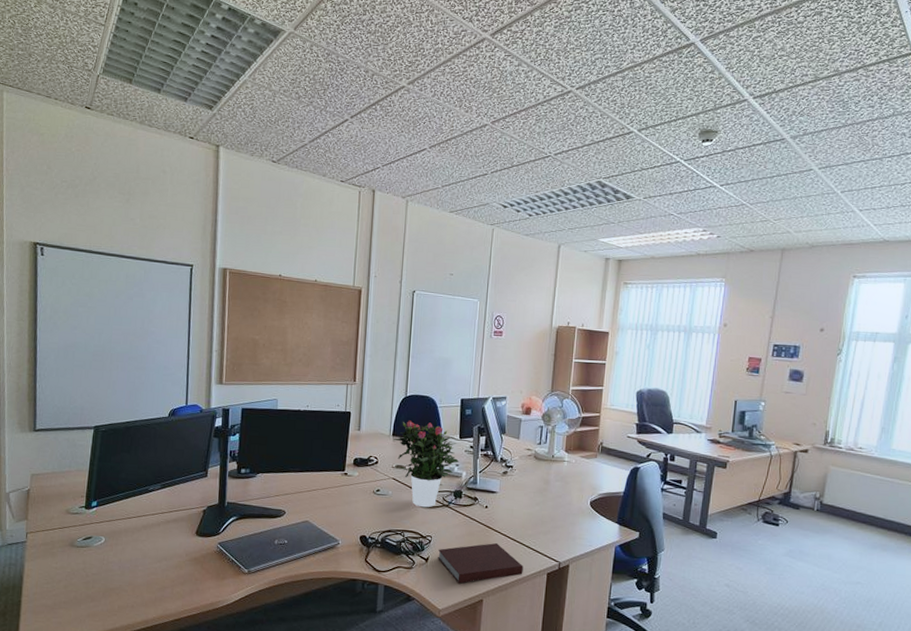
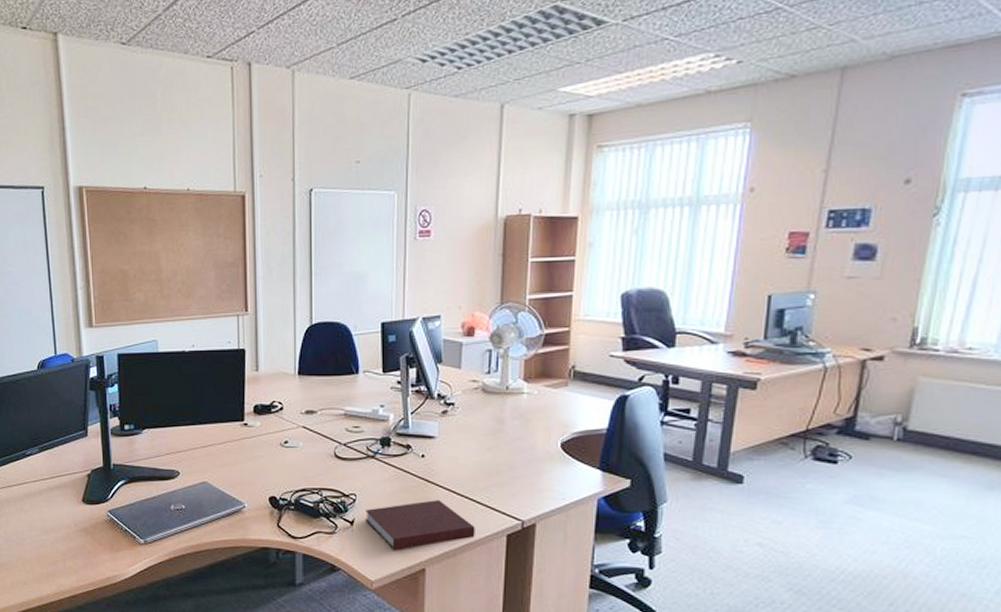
potted flower: present [393,420,459,508] -> none [299,354,384,460]

